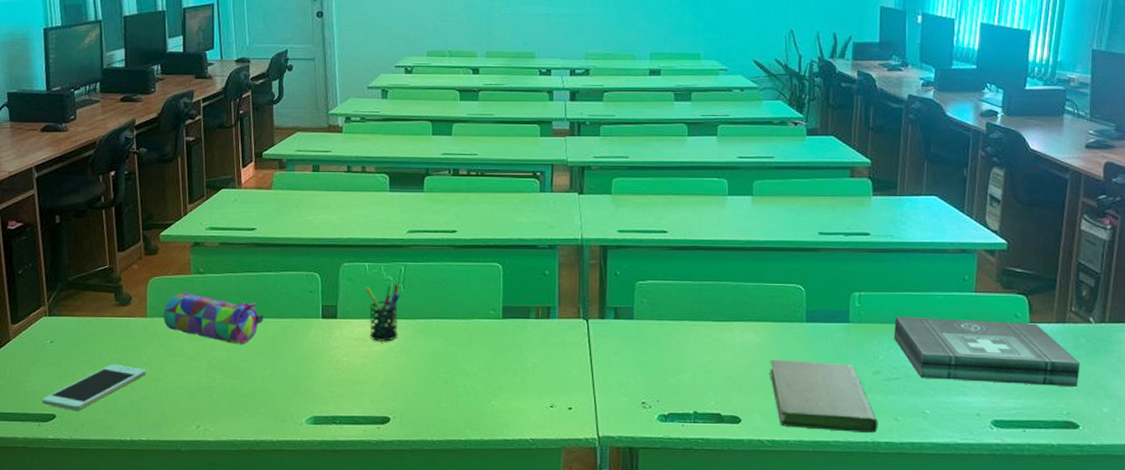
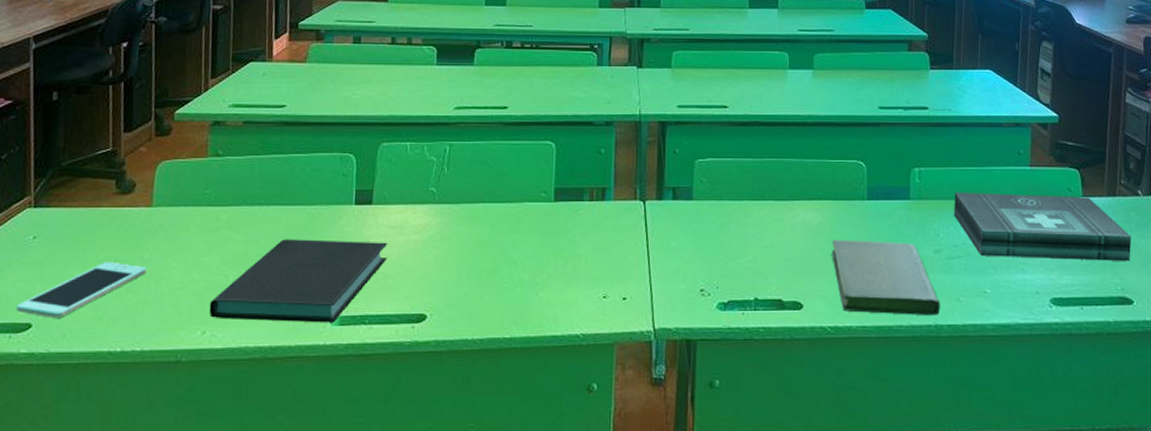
pencil case: present [163,291,264,345] -> none [171,176,290,236]
notebook: none [201,348,353,422] -> present [209,239,388,323]
pen holder: present [365,284,400,342] -> none [405,165,444,229]

